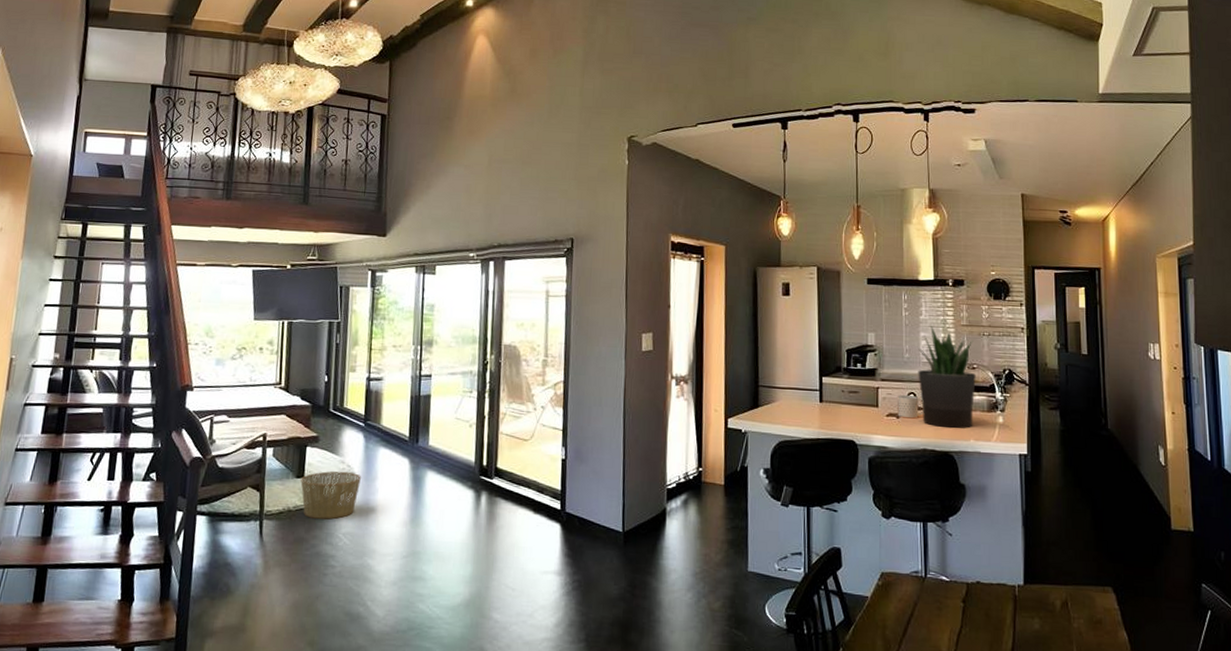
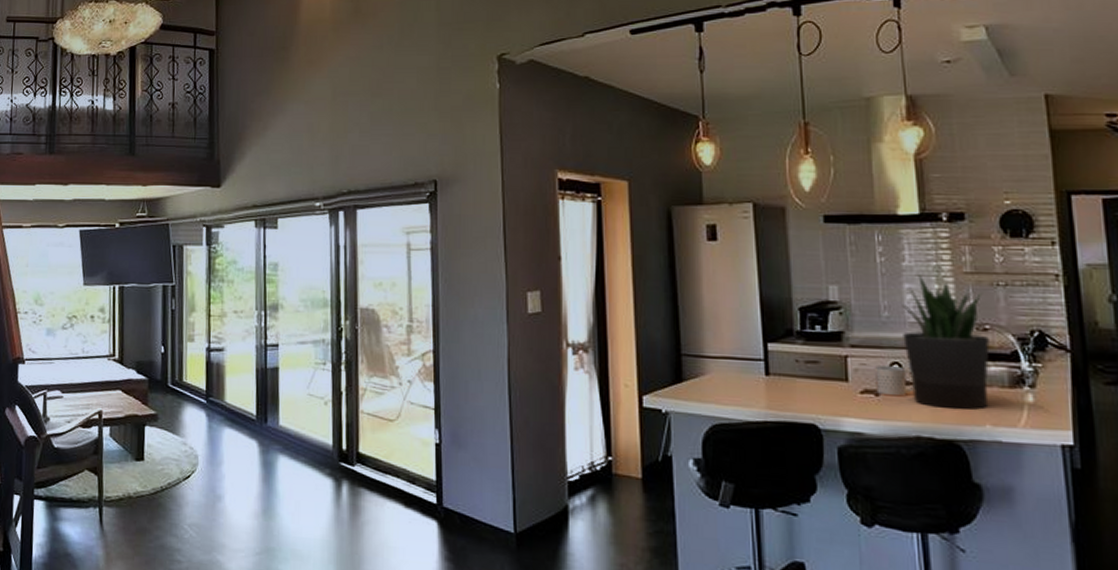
basket: present [300,471,361,520] -> none [140,453,205,508]

